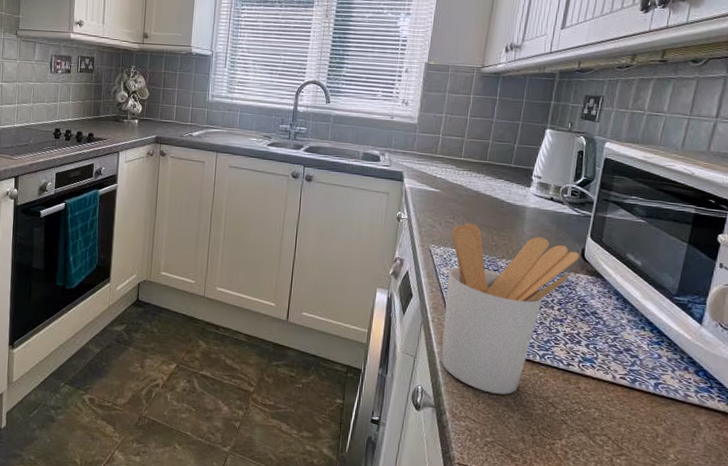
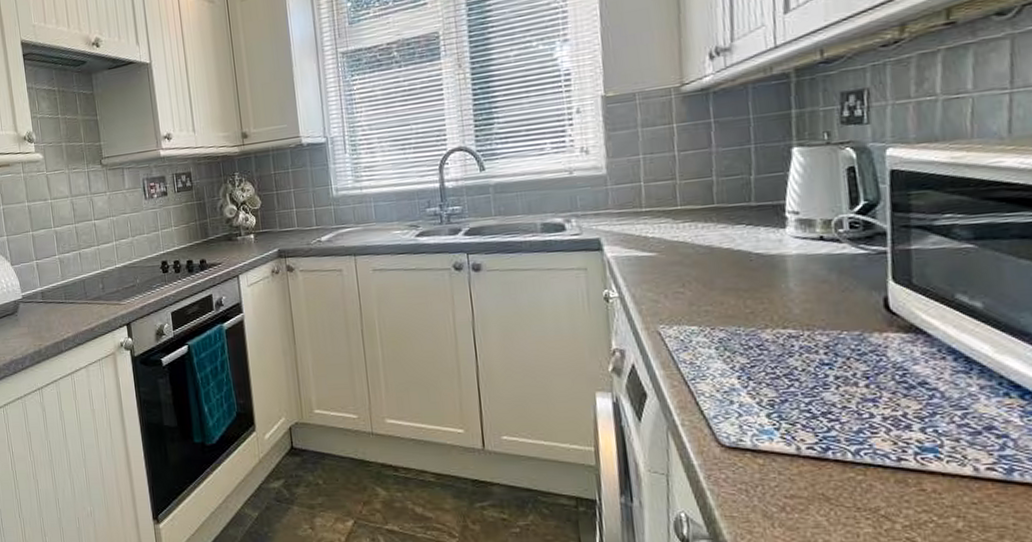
utensil holder: present [441,223,580,395] -> none [684,288,883,512]

